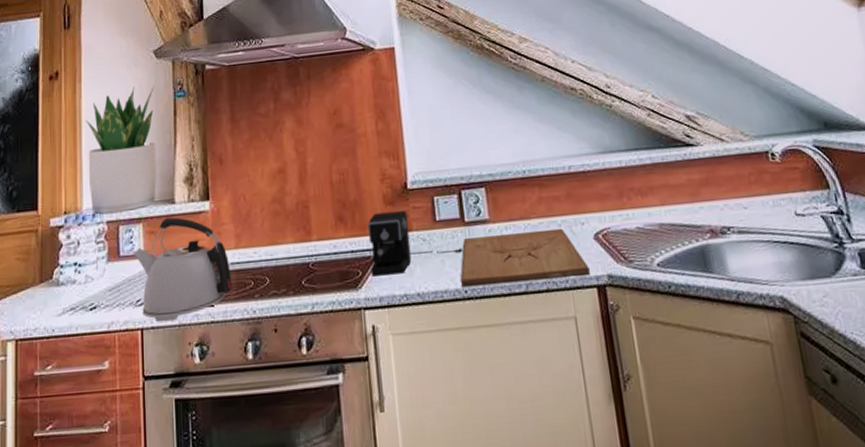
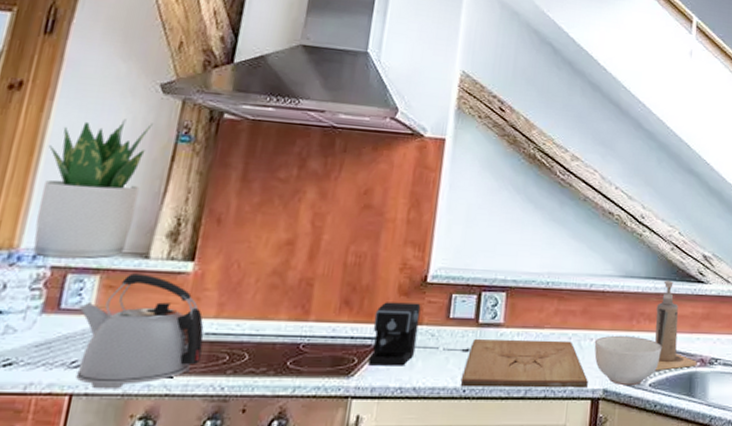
bowl: none [586,214,663,268] -> present [594,335,663,385]
soap dispenser: none [645,148,707,249] -> present [655,279,697,371]

